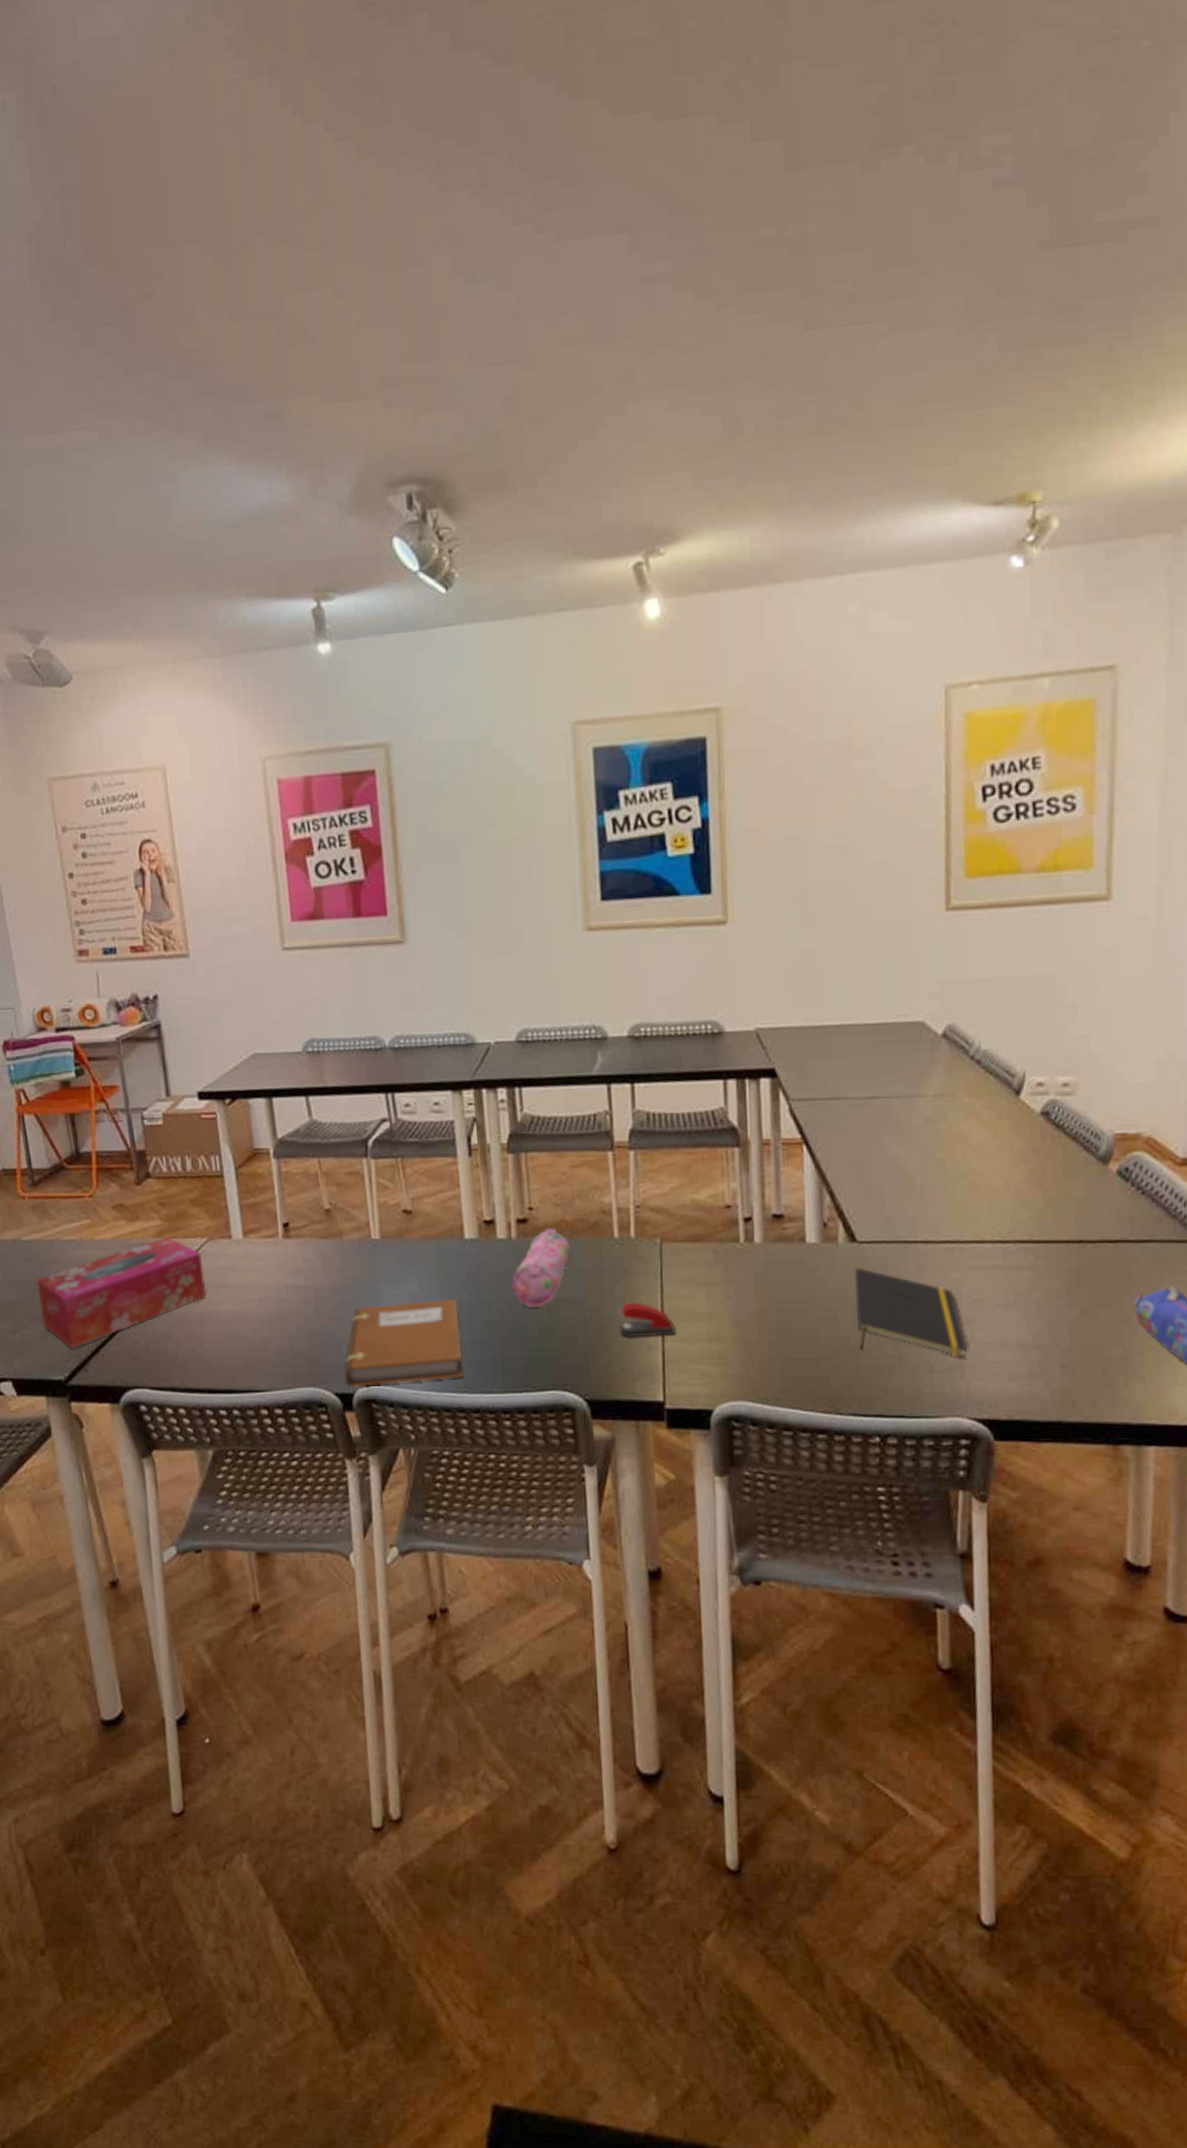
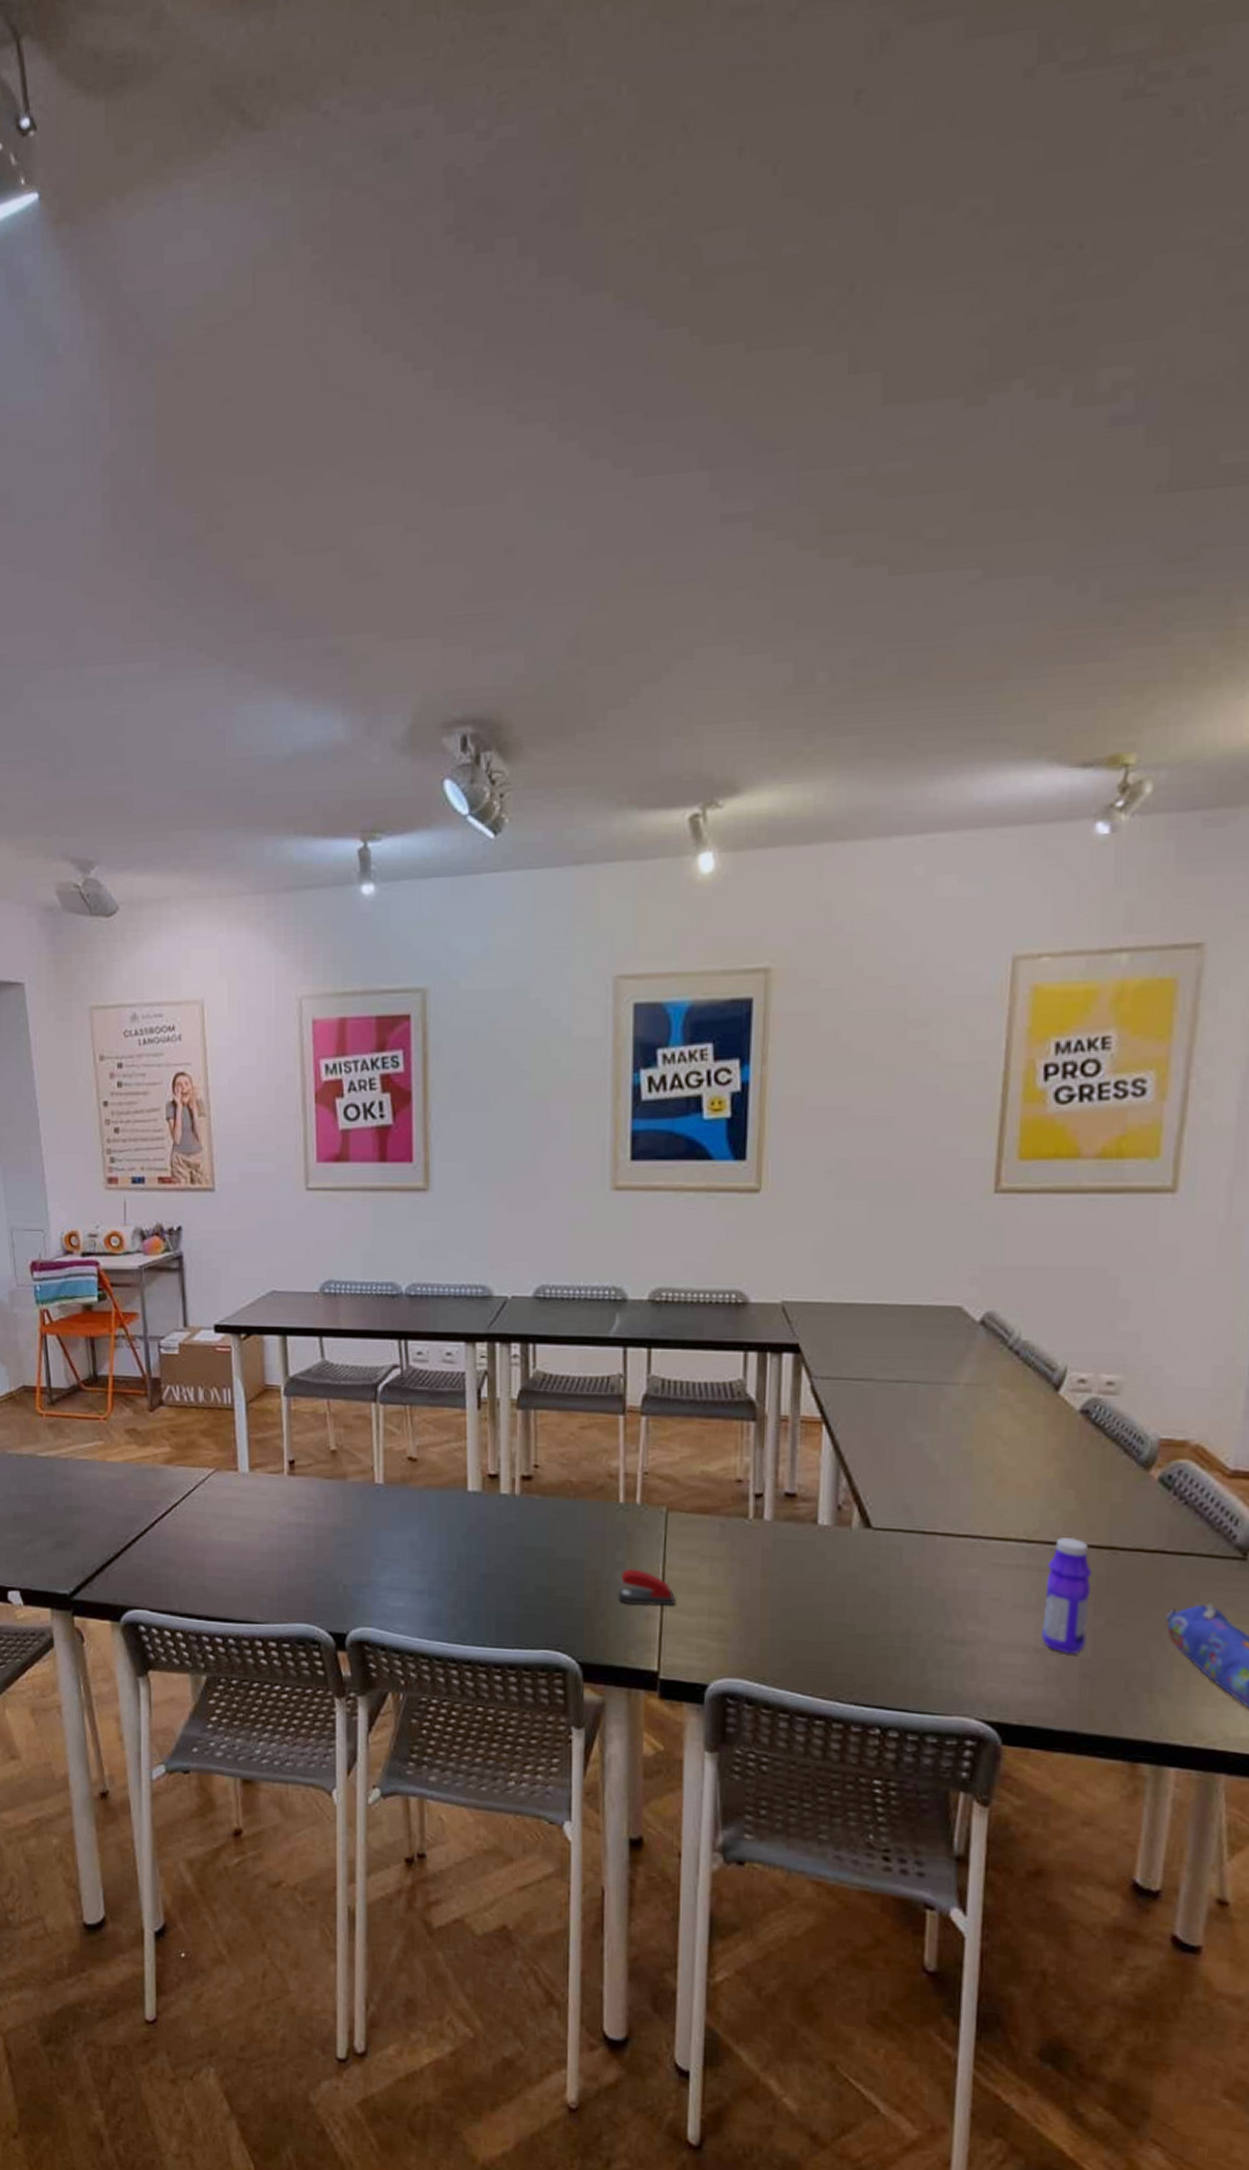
tissue box: present [36,1236,207,1348] -> none [48,1463,210,1565]
notebook: present [344,1298,464,1387] -> none [339,1548,457,1629]
pencil case: present [512,1228,571,1307] -> none [512,1487,575,1565]
notepad: present [854,1267,968,1357] -> none [865,1554,982,1656]
bottle: none [1022,1234,1065,1347] -> present [1042,1537,1093,1655]

